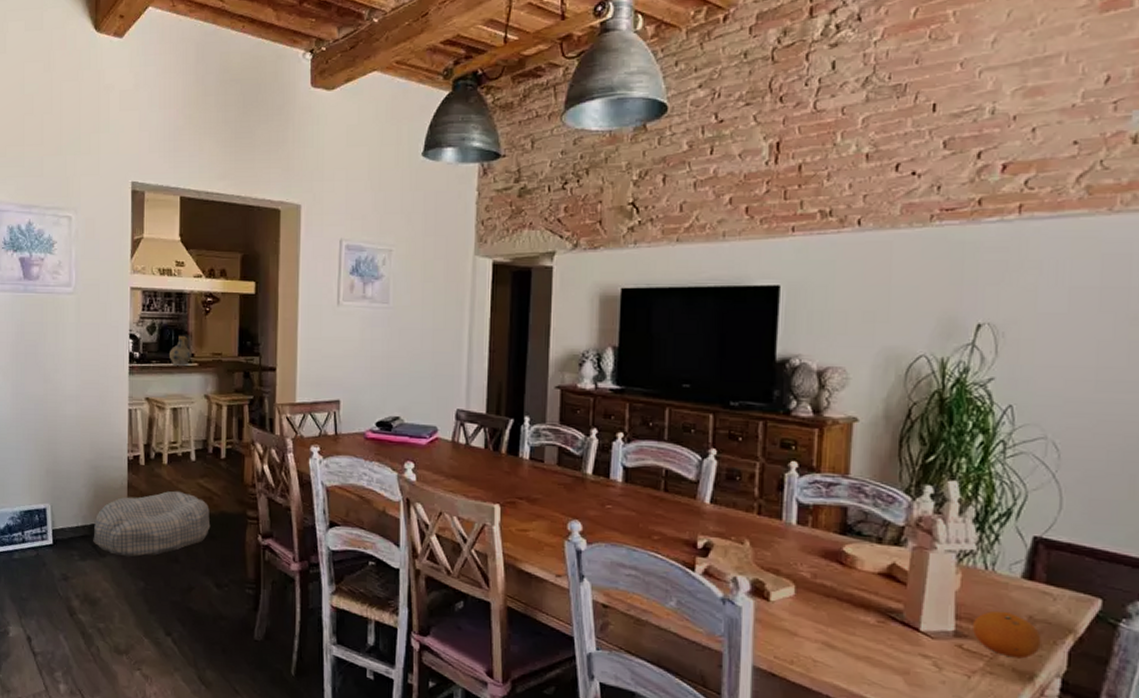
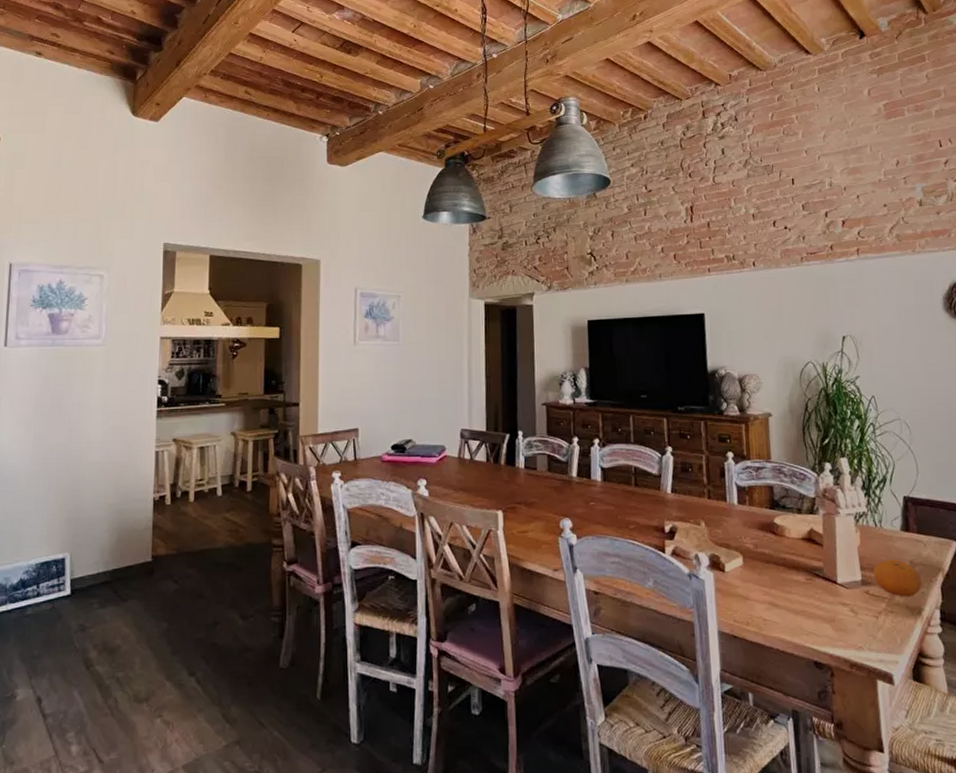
dog bed: present [93,490,211,557] -> none [114,526,237,599]
ceramic jug: present [170,335,192,366] -> none [197,378,219,407]

